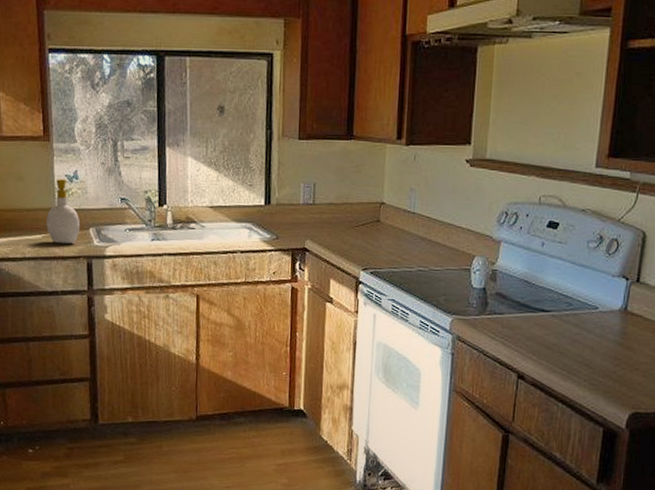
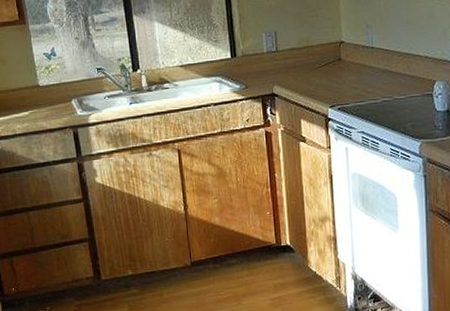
soap bottle: present [46,179,81,243] -> none [31,57,63,117]

